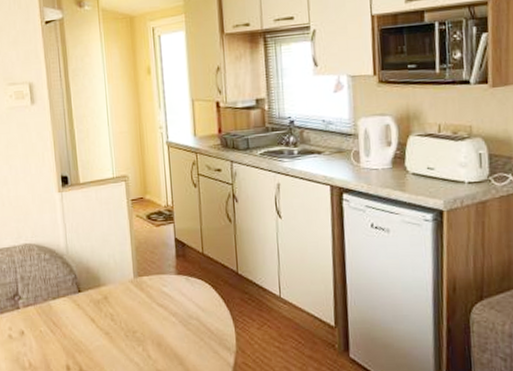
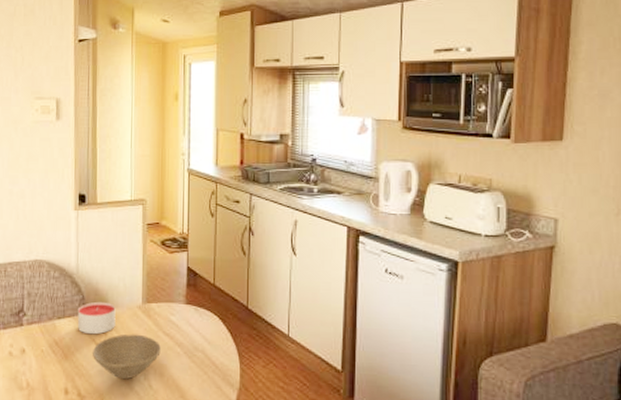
candle: none [71,279,110,312] -> present [77,301,116,335]
bowl: none [89,307,156,352] -> present [92,334,161,380]

